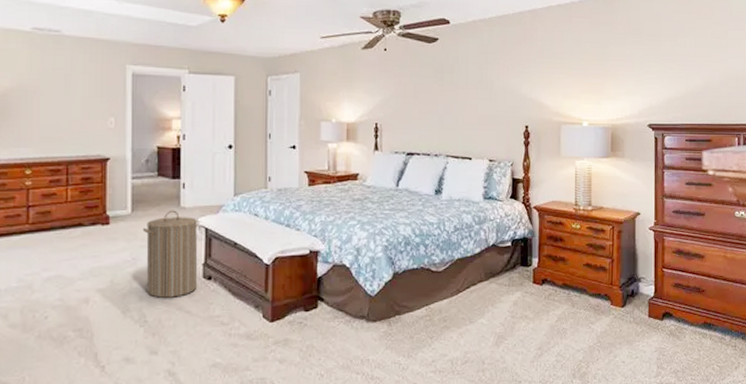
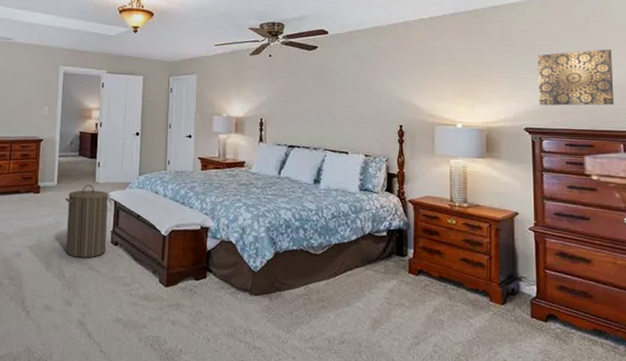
wall art: none [662,38,732,101] -> present [538,48,614,106]

